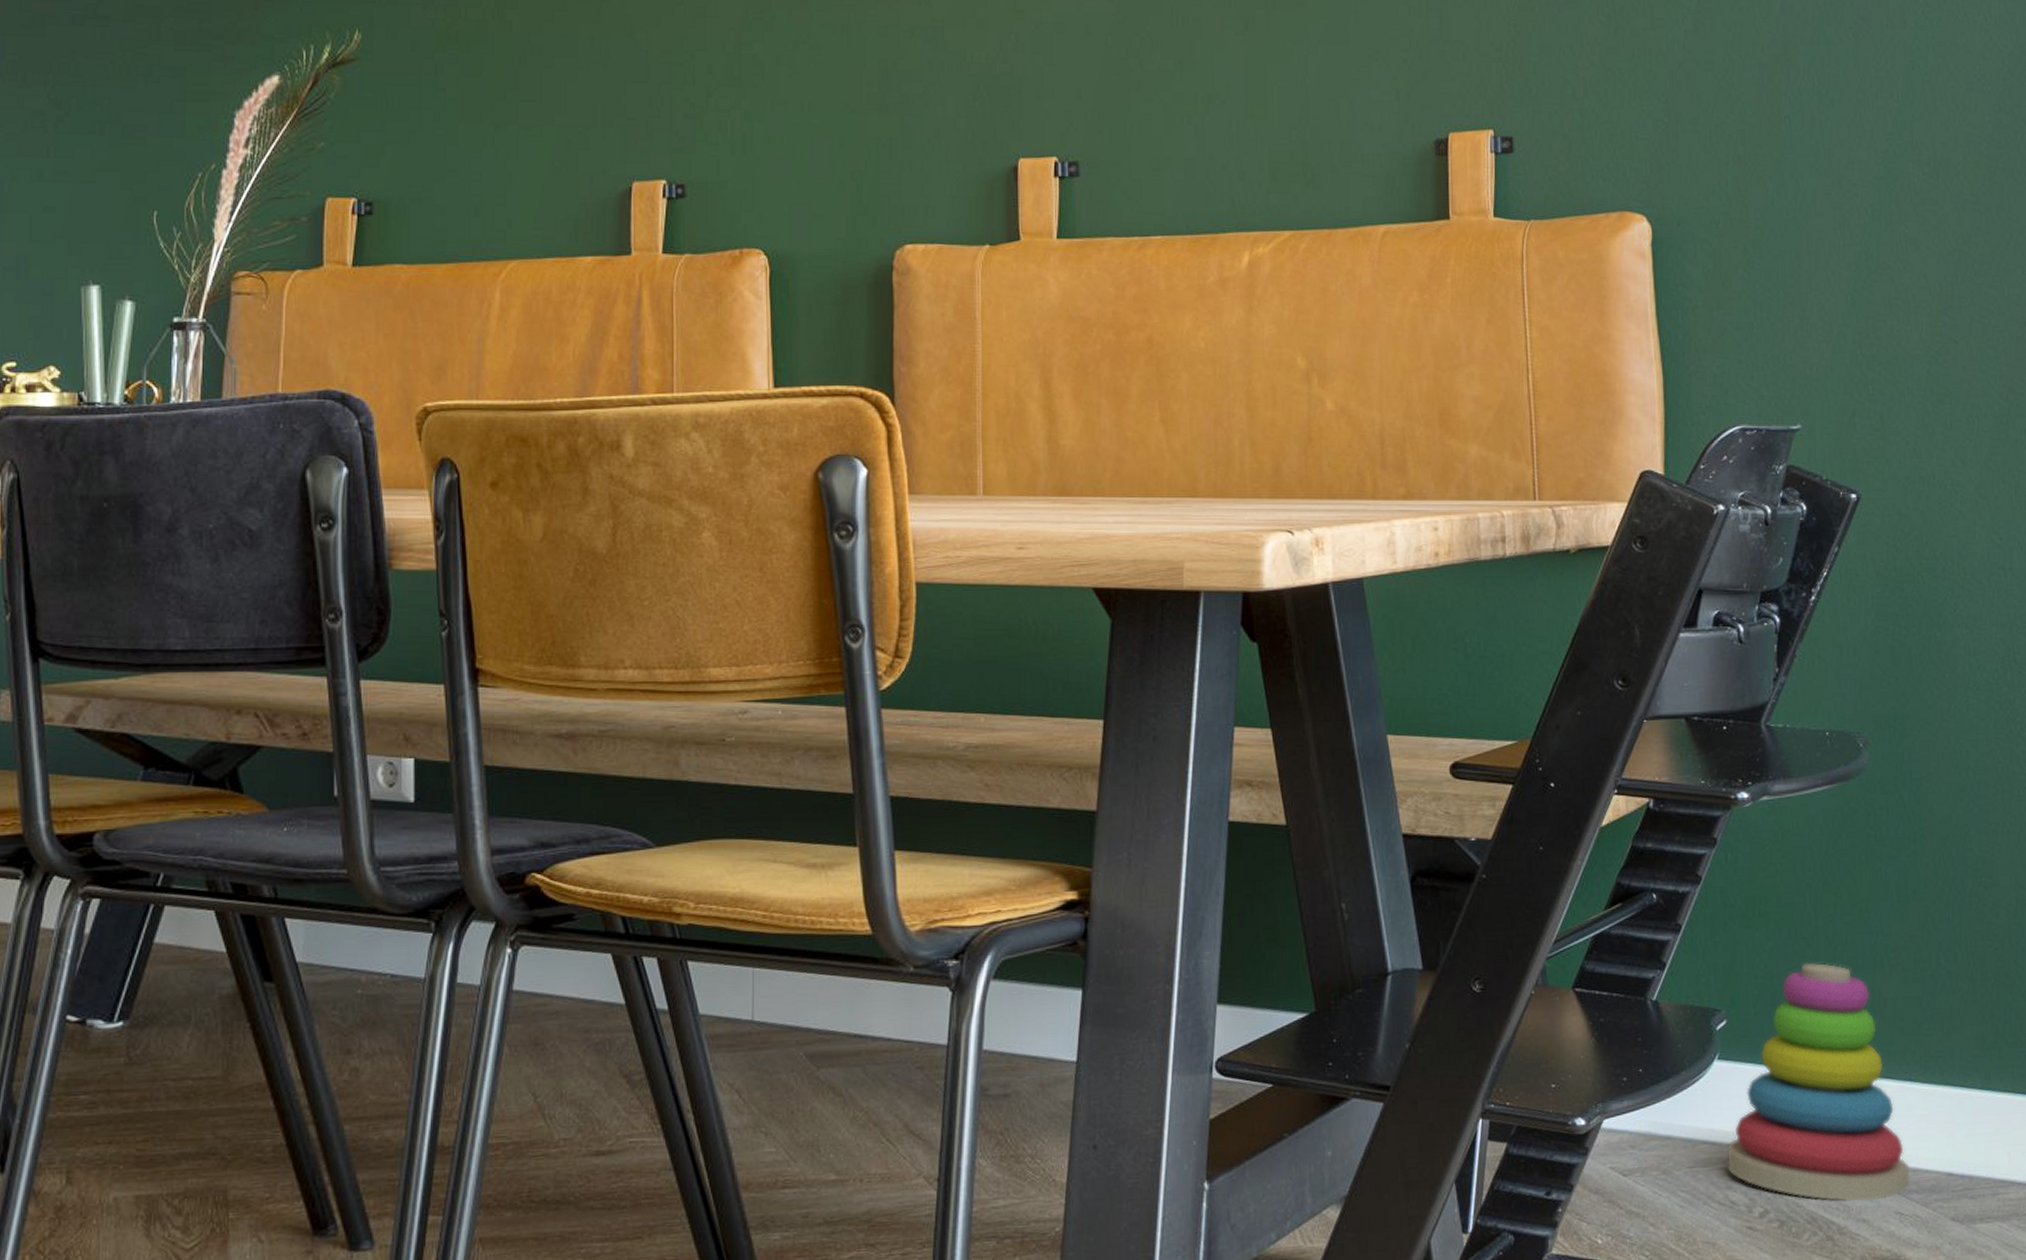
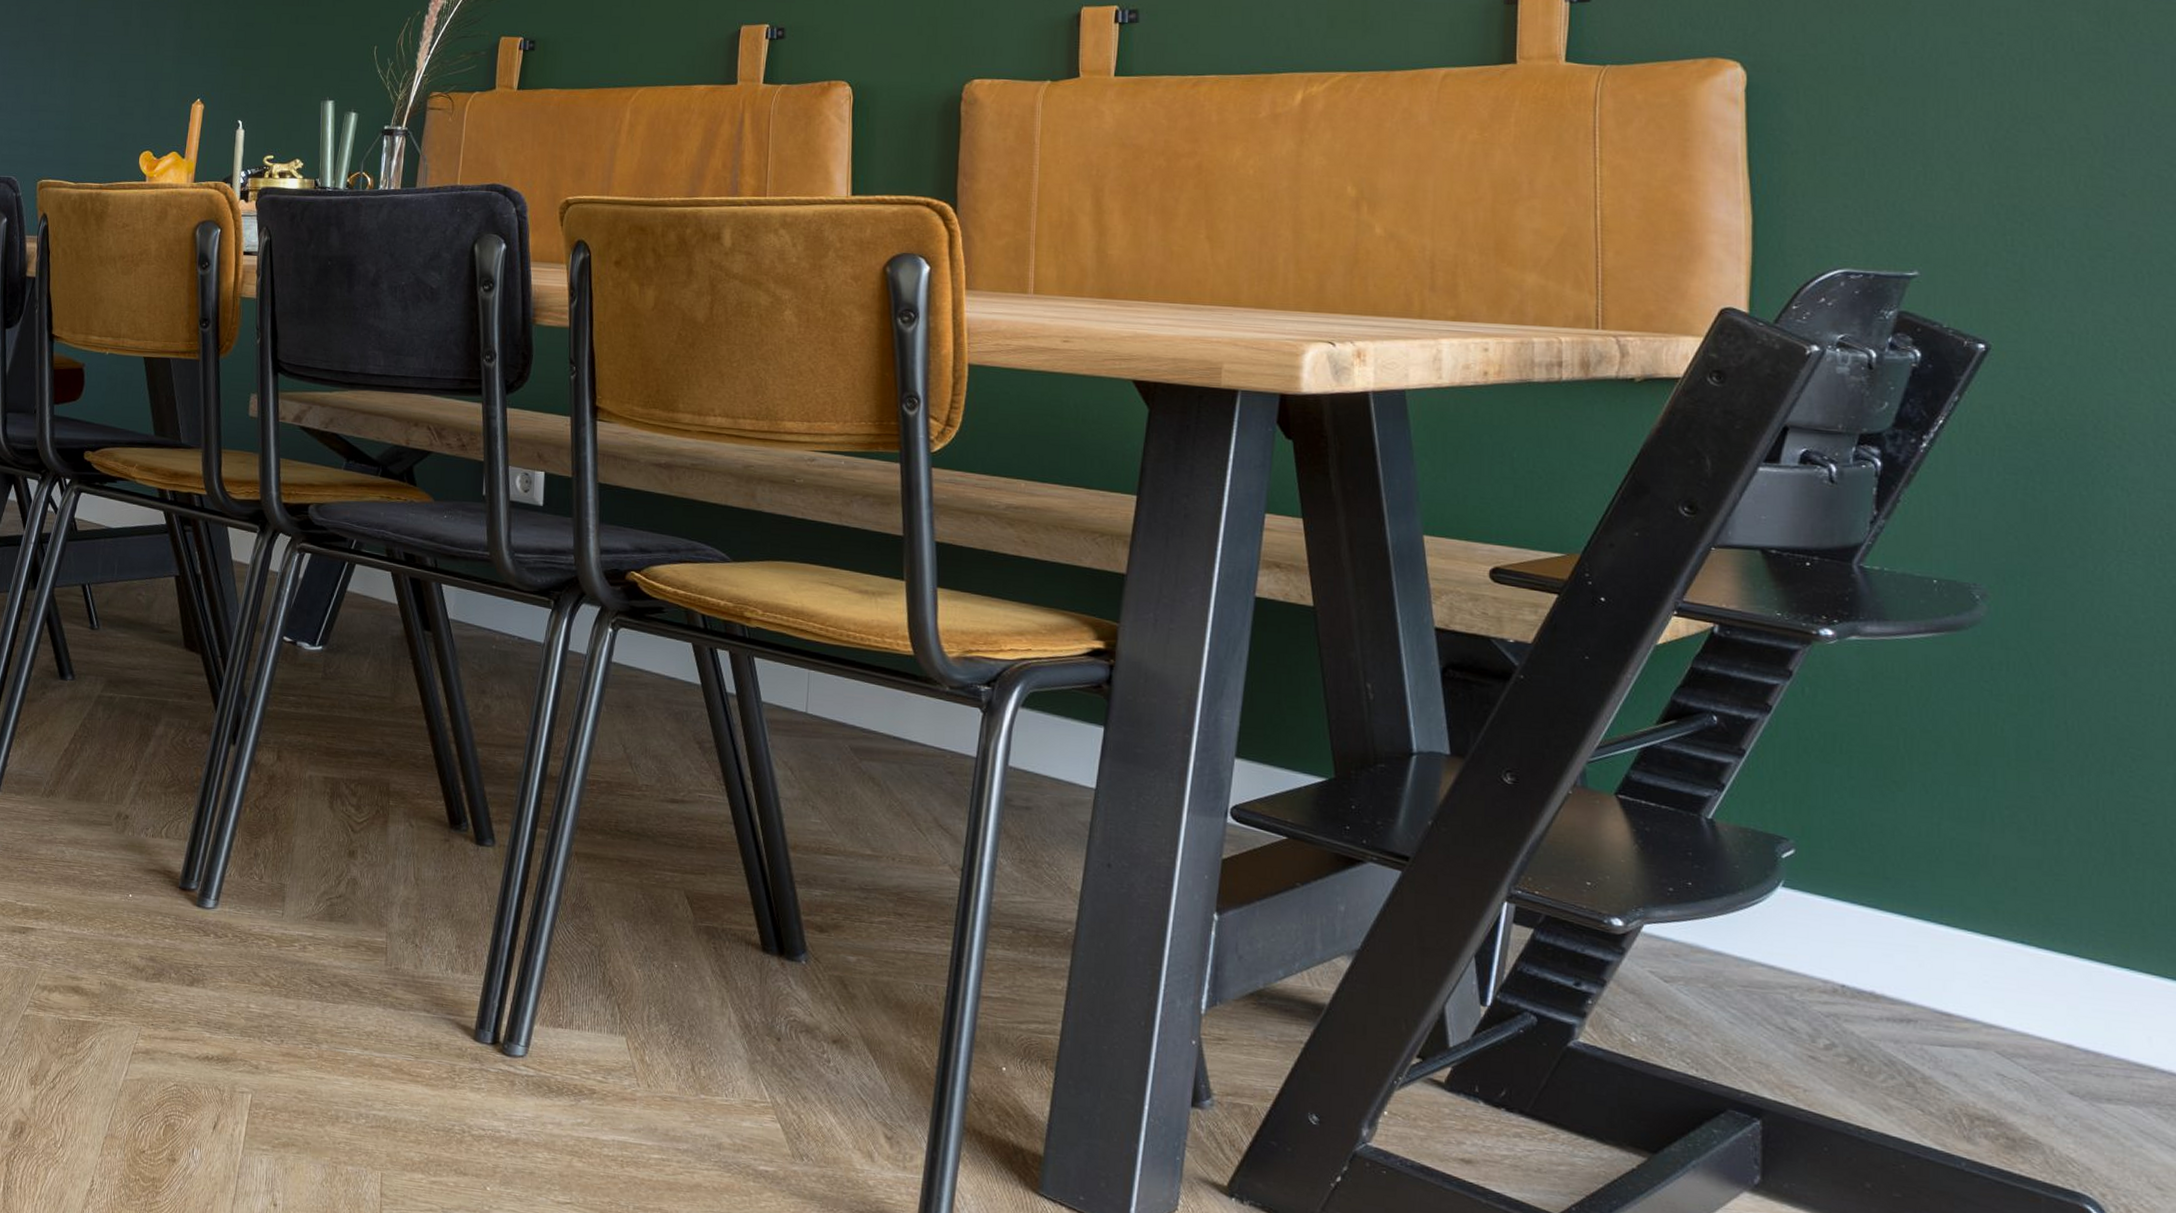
stacking toy: present [1726,962,1910,1203] -> none [1786,806,2017,1058]

